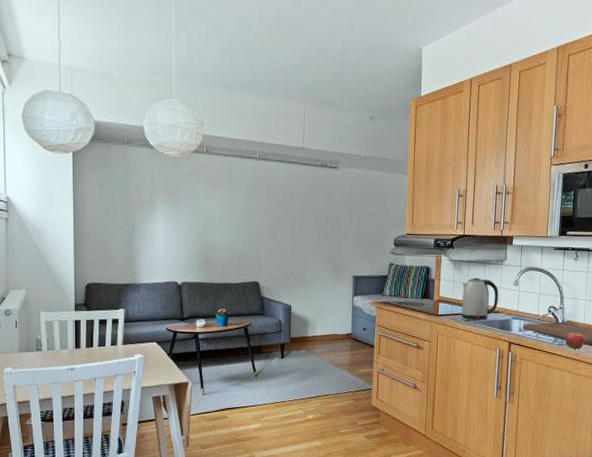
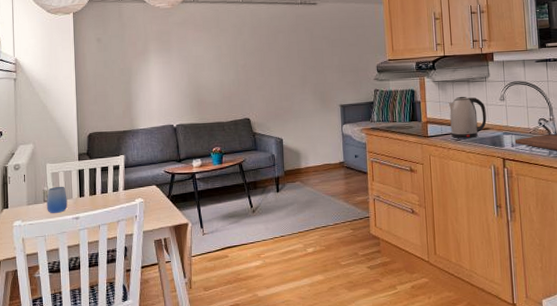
cup: none [40,335,62,363] -> present [46,186,68,214]

